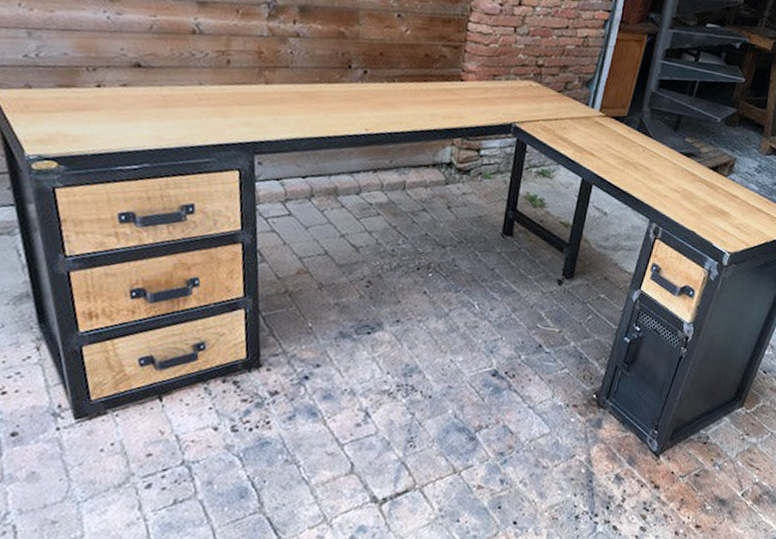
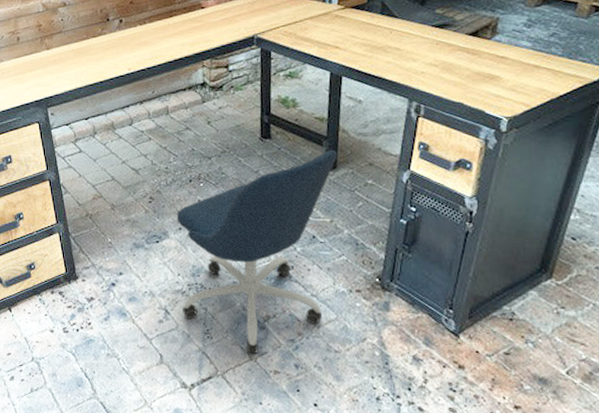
office chair: none [386,258,577,466] -> present [176,150,338,354]

